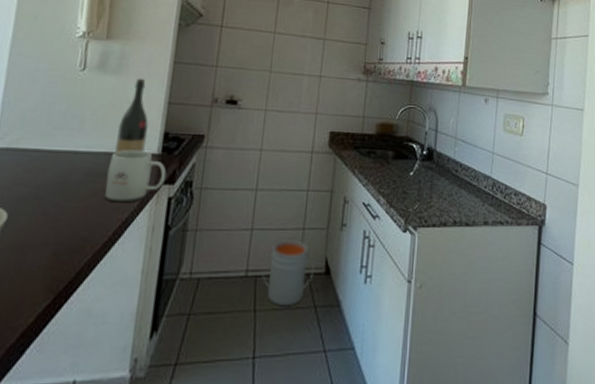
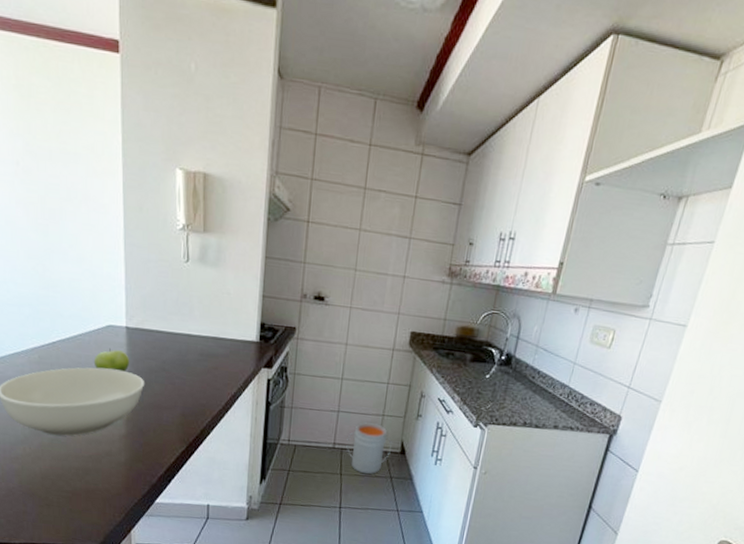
mug: present [104,150,167,203] -> none [215,336,265,381]
wine bottle: present [115,78,148,154] -> none [221,271,247,339]

